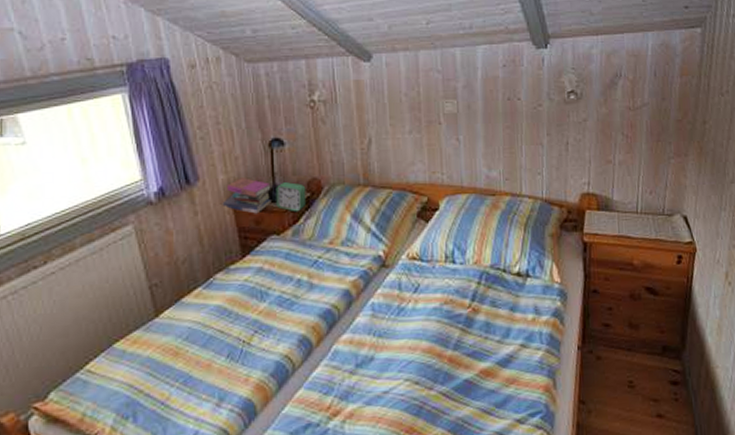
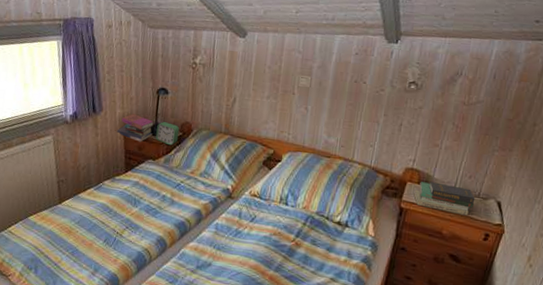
books: none [595,205,661,239] -> present [413,182,475,216]

